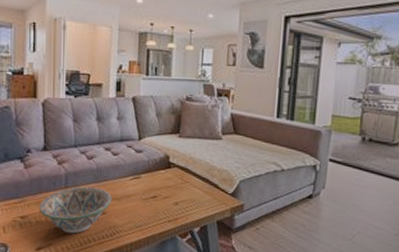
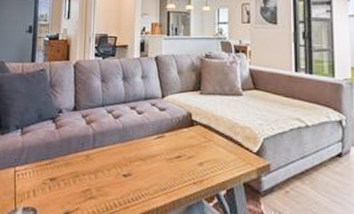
decorative bowl: present [38,186,112,234] -> none [67,146,137,197]

